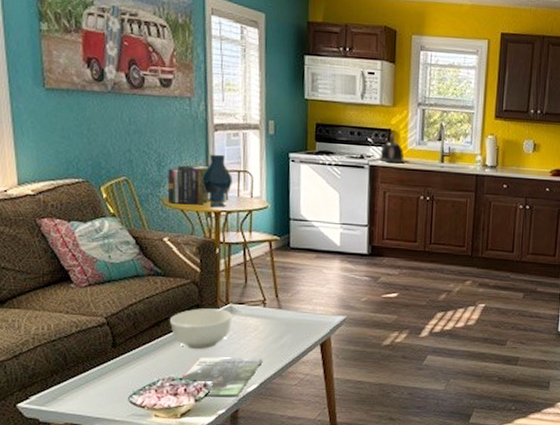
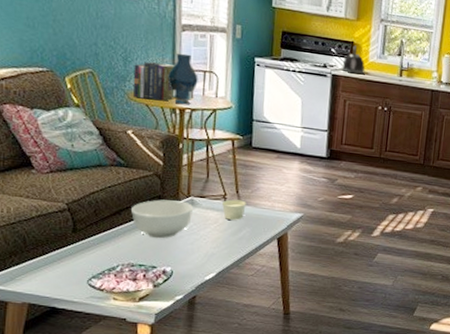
magazine: present [180,357,263,397] -> none [139,246,222,285]
candle: none [262,304,287,326] -> present [222,199,246,220]

